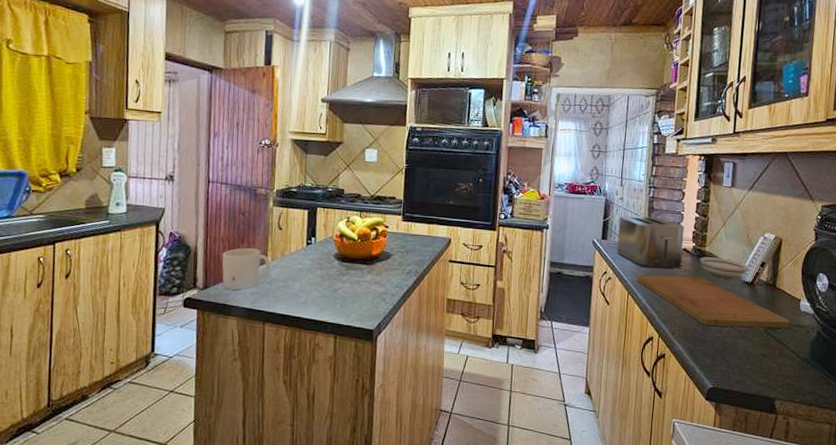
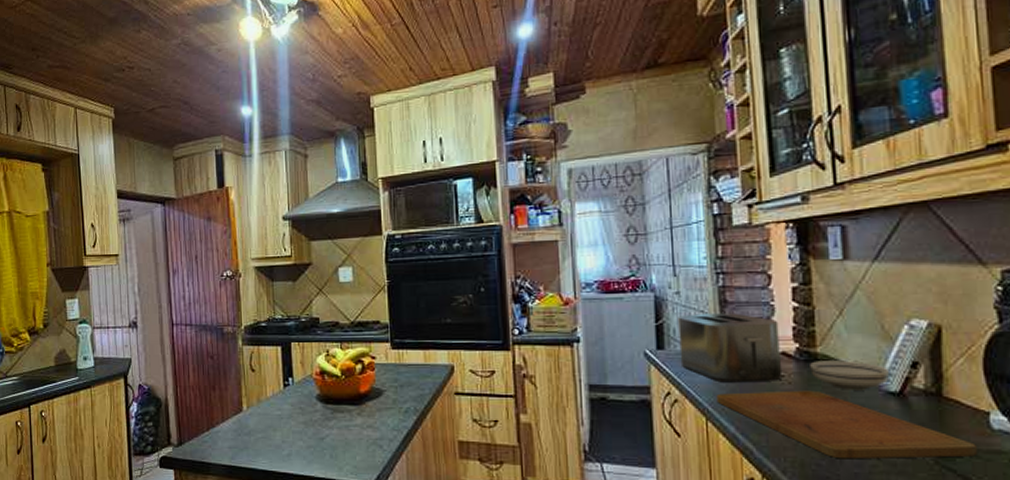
mug: present [222,248,271,291] -> none [194,396,247,446]

